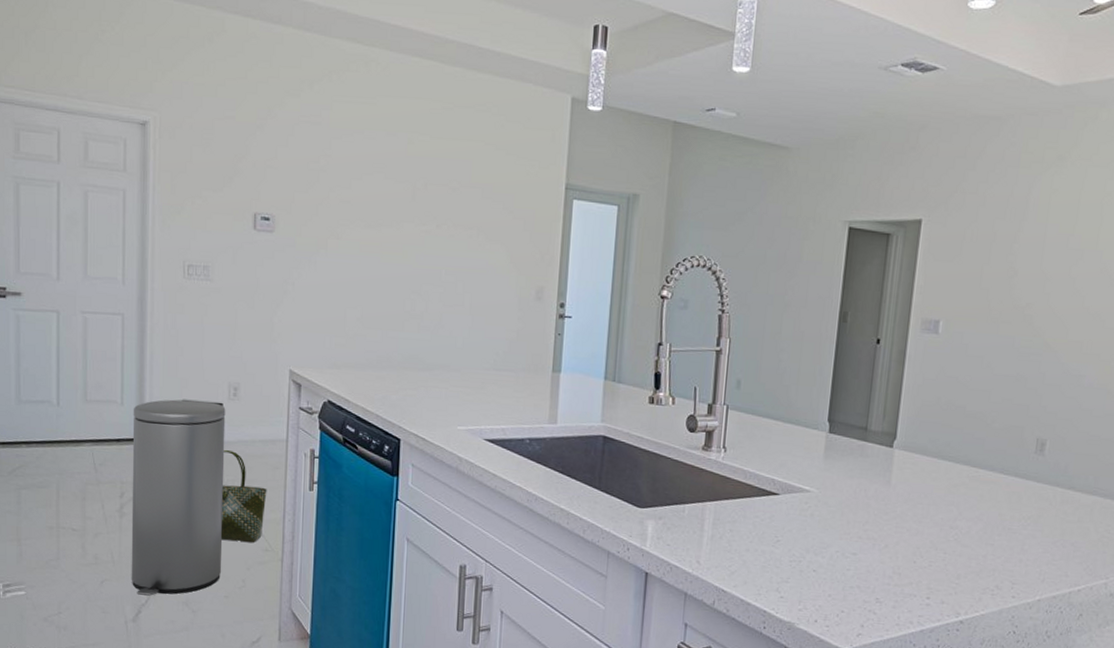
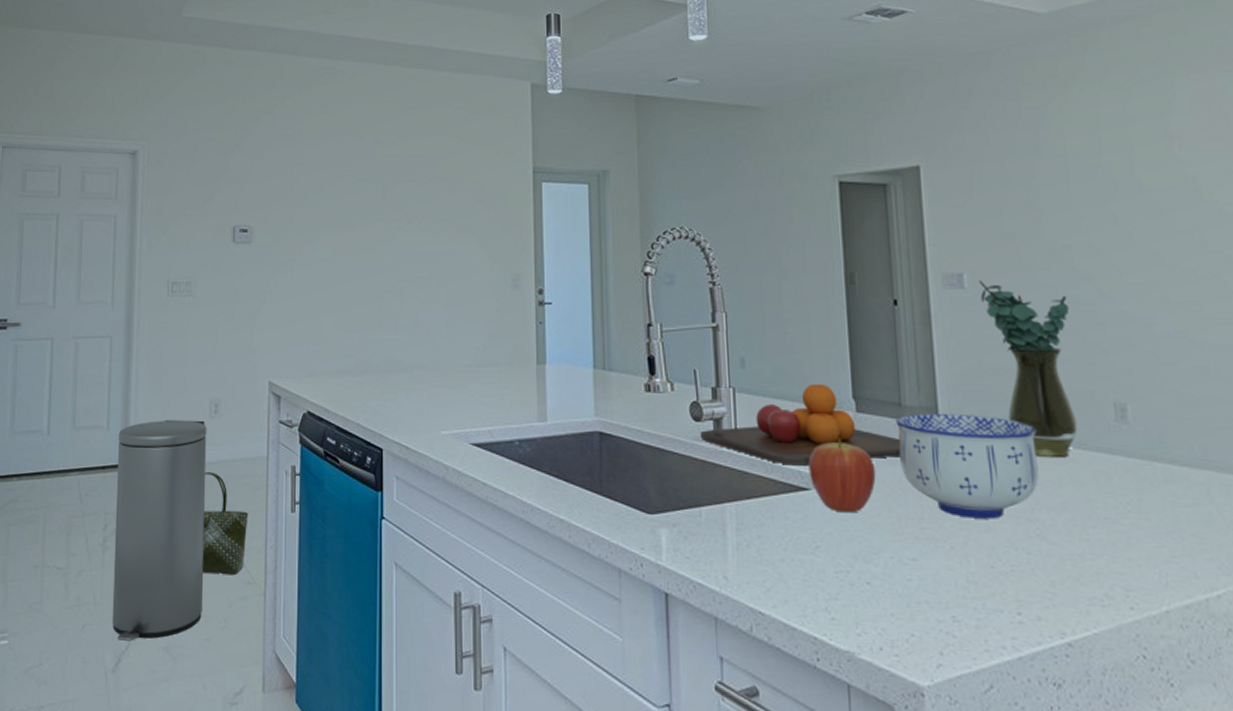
chopping board: none [692,406,861,474] -> present [700,383,902,466]
fruit: none [781,453,837,515] -> present [808,438,876,513]
bowl: none [857,437,972,525] -> present [896,413,1039,519]
vase: none [949,328,1020,480] -> present [979,281,1078,457]

